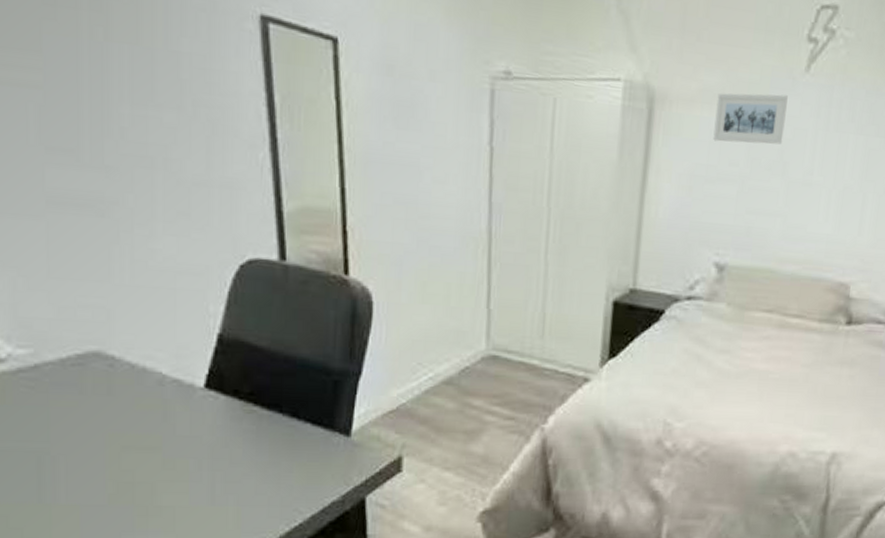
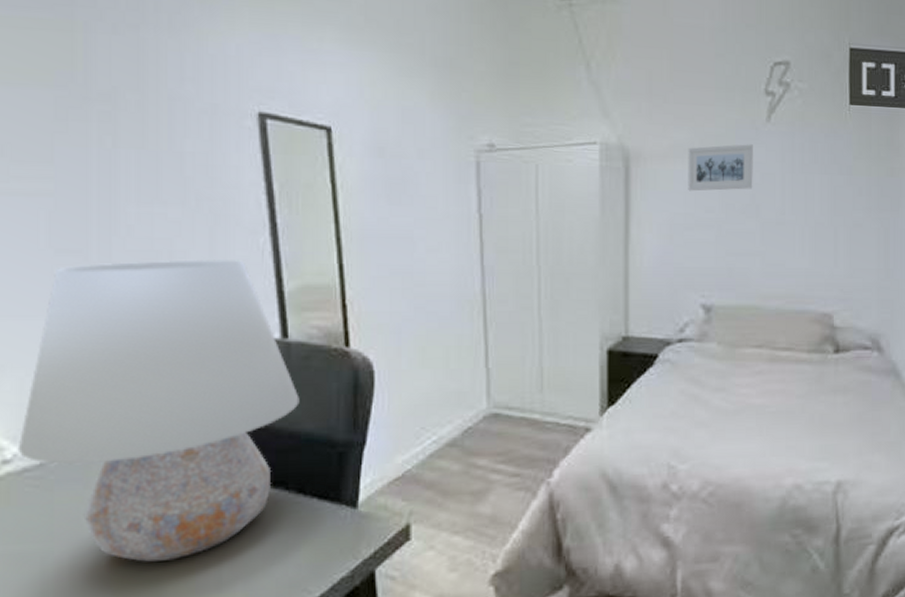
table lamp: none [11,165,296,470] -> present [17,258,300,562]

